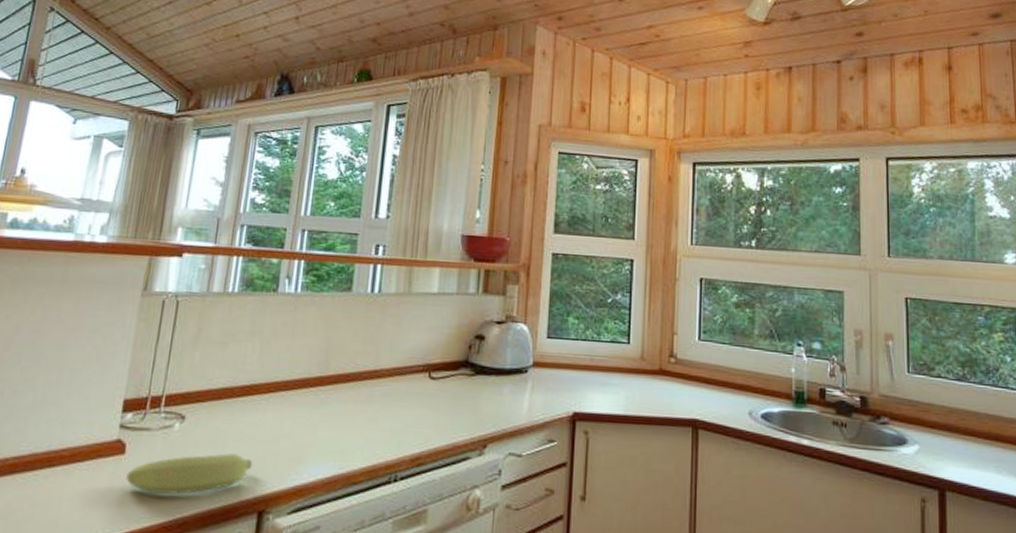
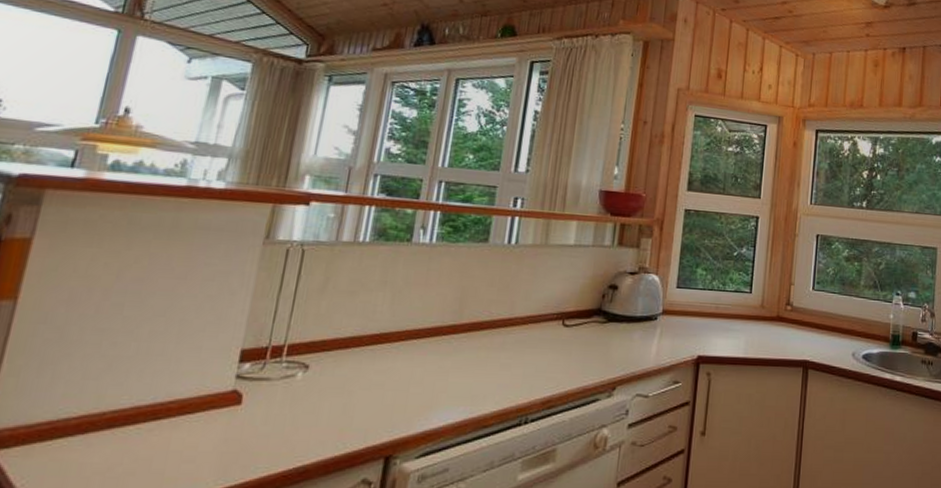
banana: present [126,453,253,495] -> none [242,401,381,443]

